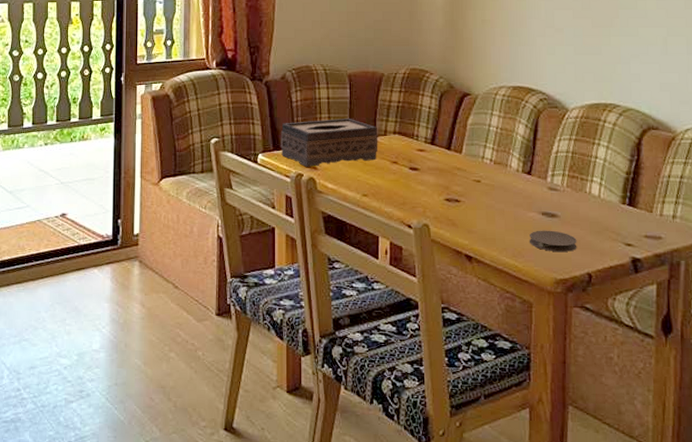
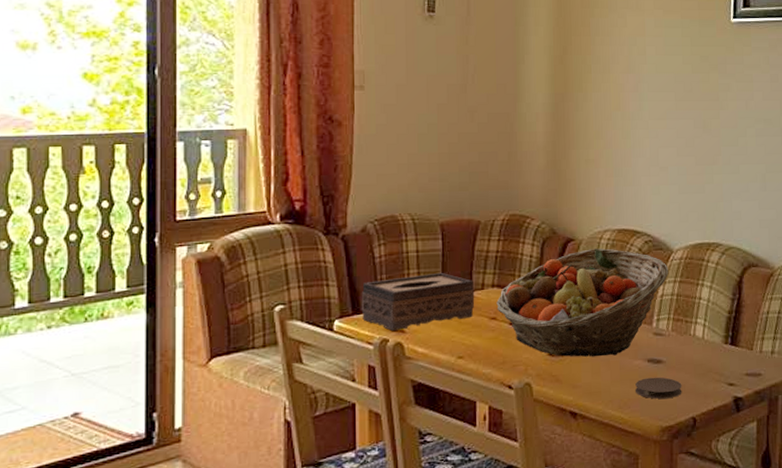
fruit basket: none [398,104,564,206] -> present [496,248,669,357]

